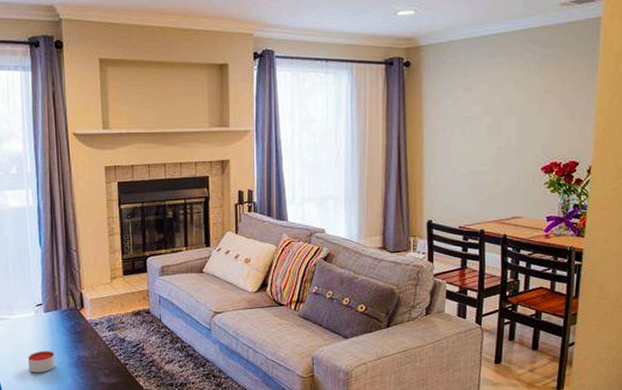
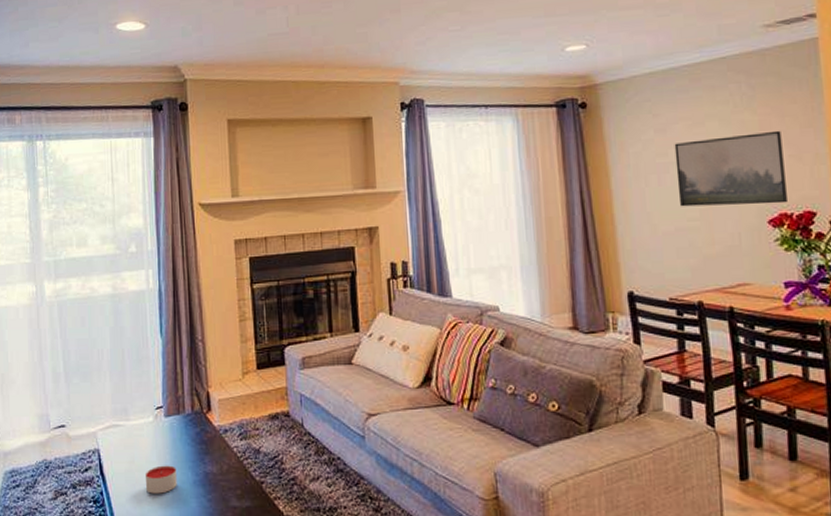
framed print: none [475,94,561,155] -> present [674,130,787,207]

